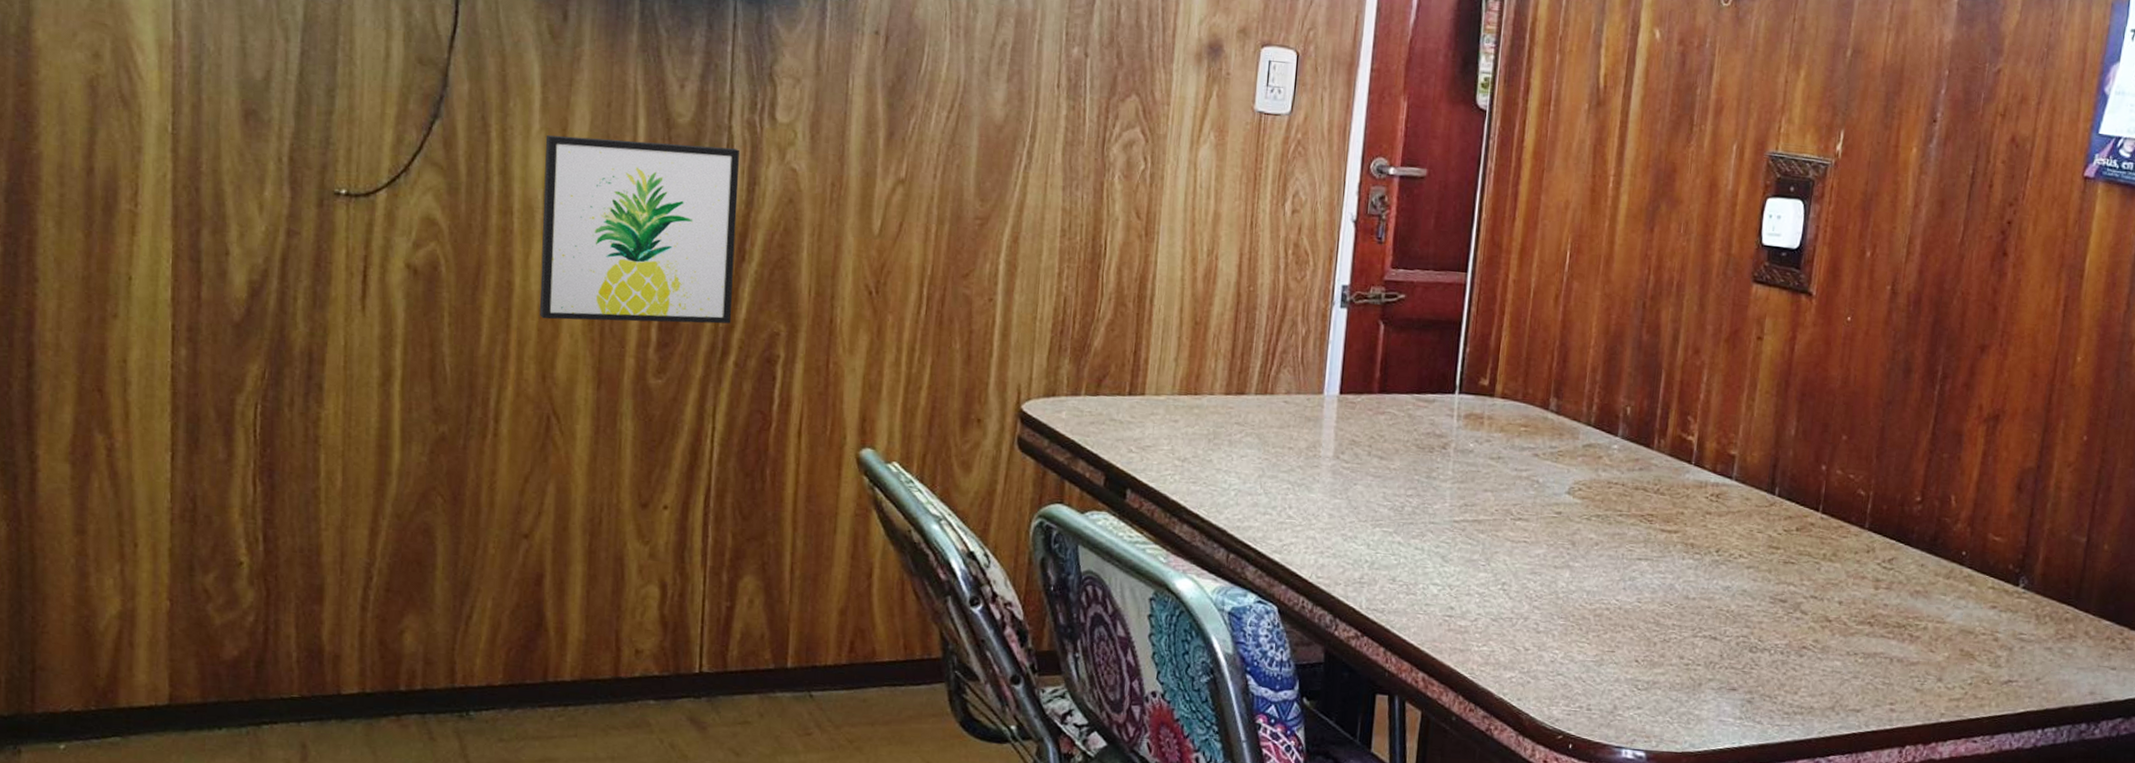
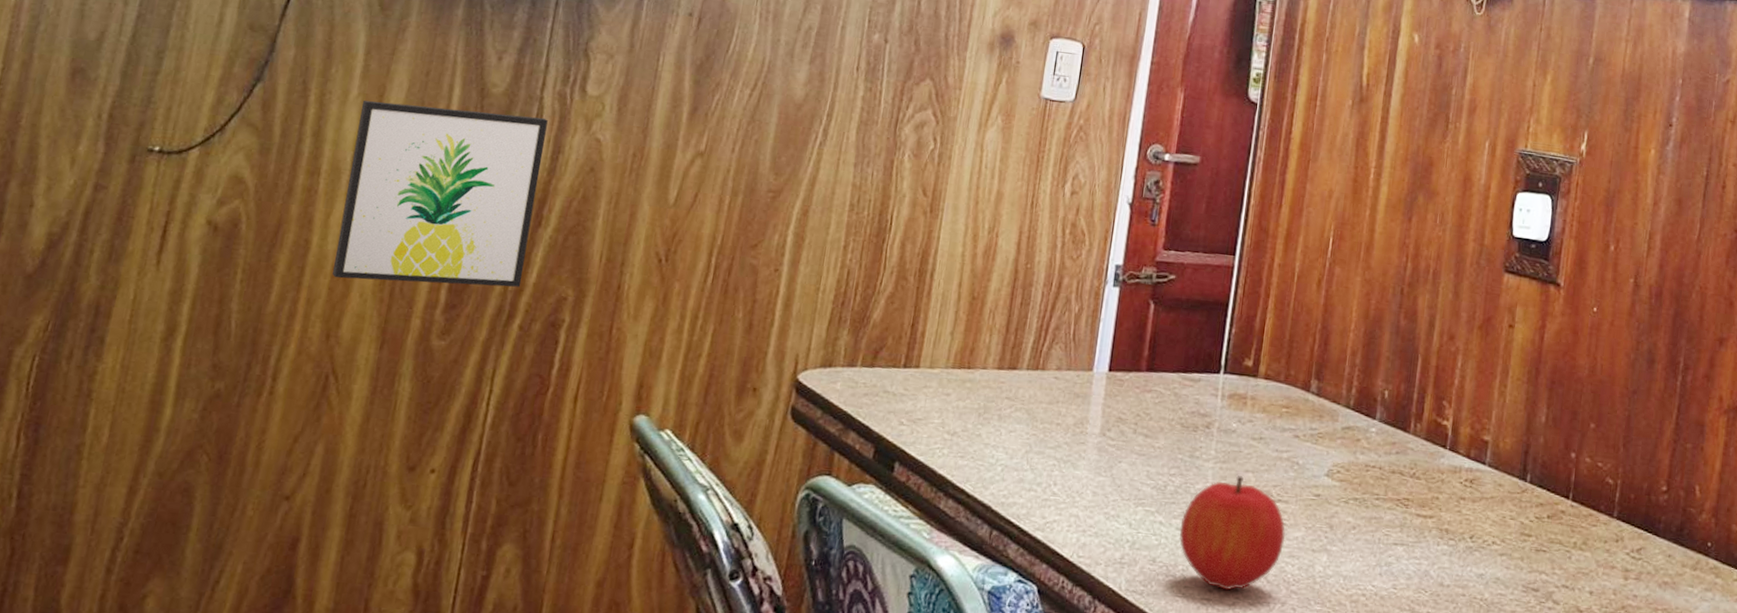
fruit: none [1418,495,1527,607] -> present [1178,476,1286,591]

